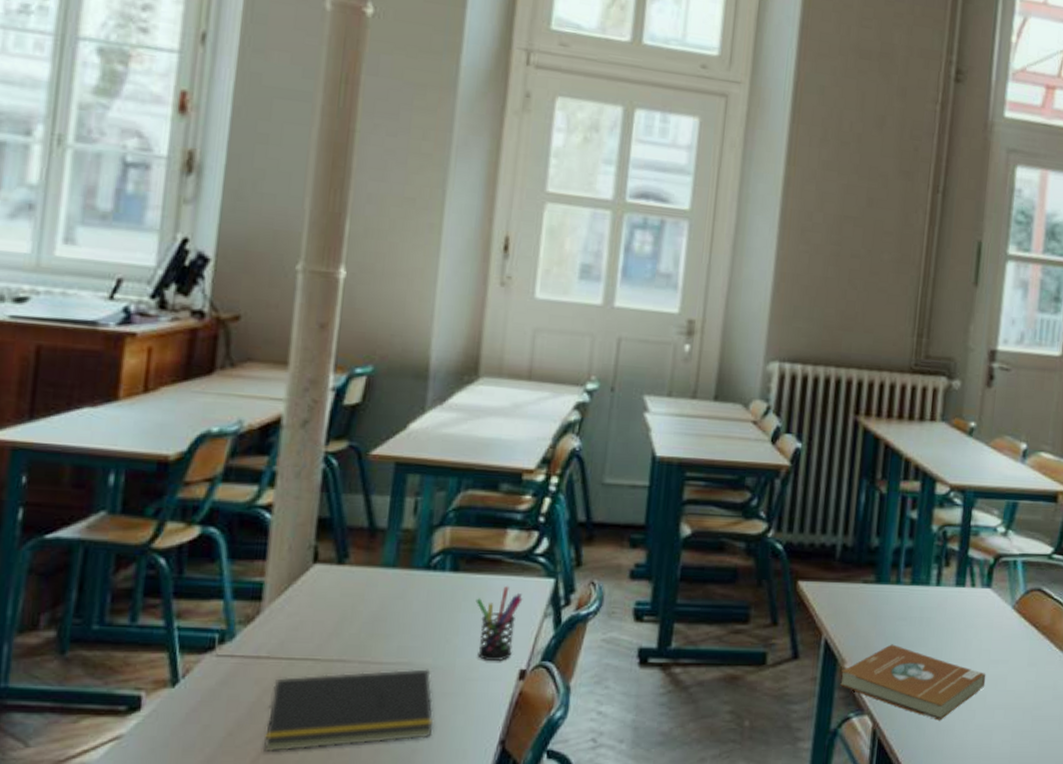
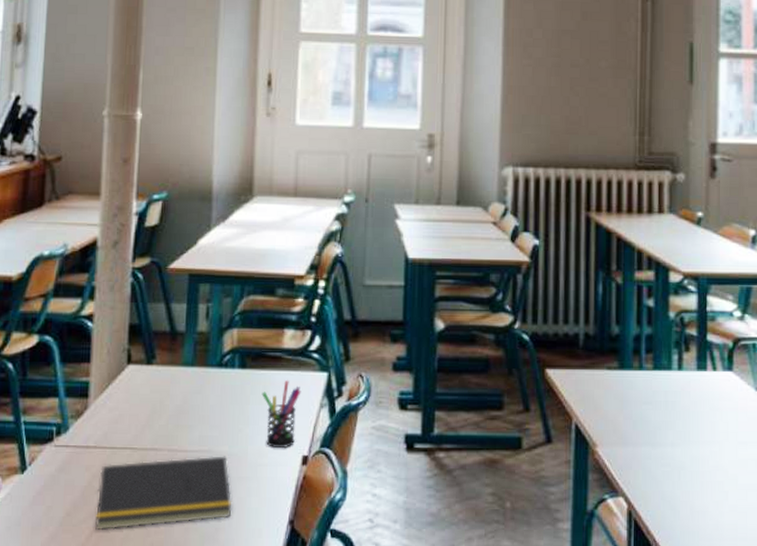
book: present [840,644,986,721] -> none [593,427,736,502]

